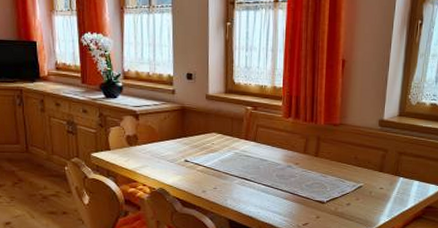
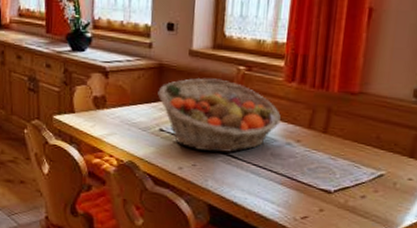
fruit basket: none [182,117,282,177] -> present [157,78,281,153]

